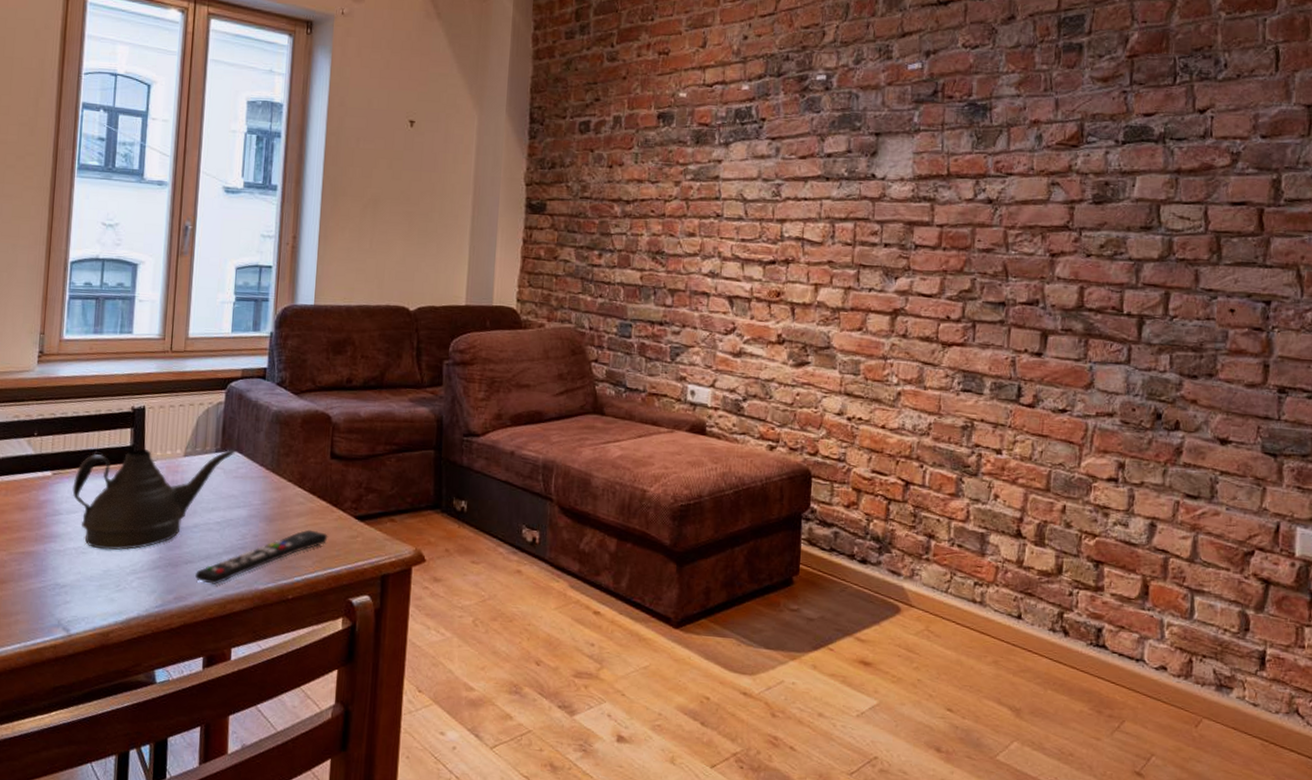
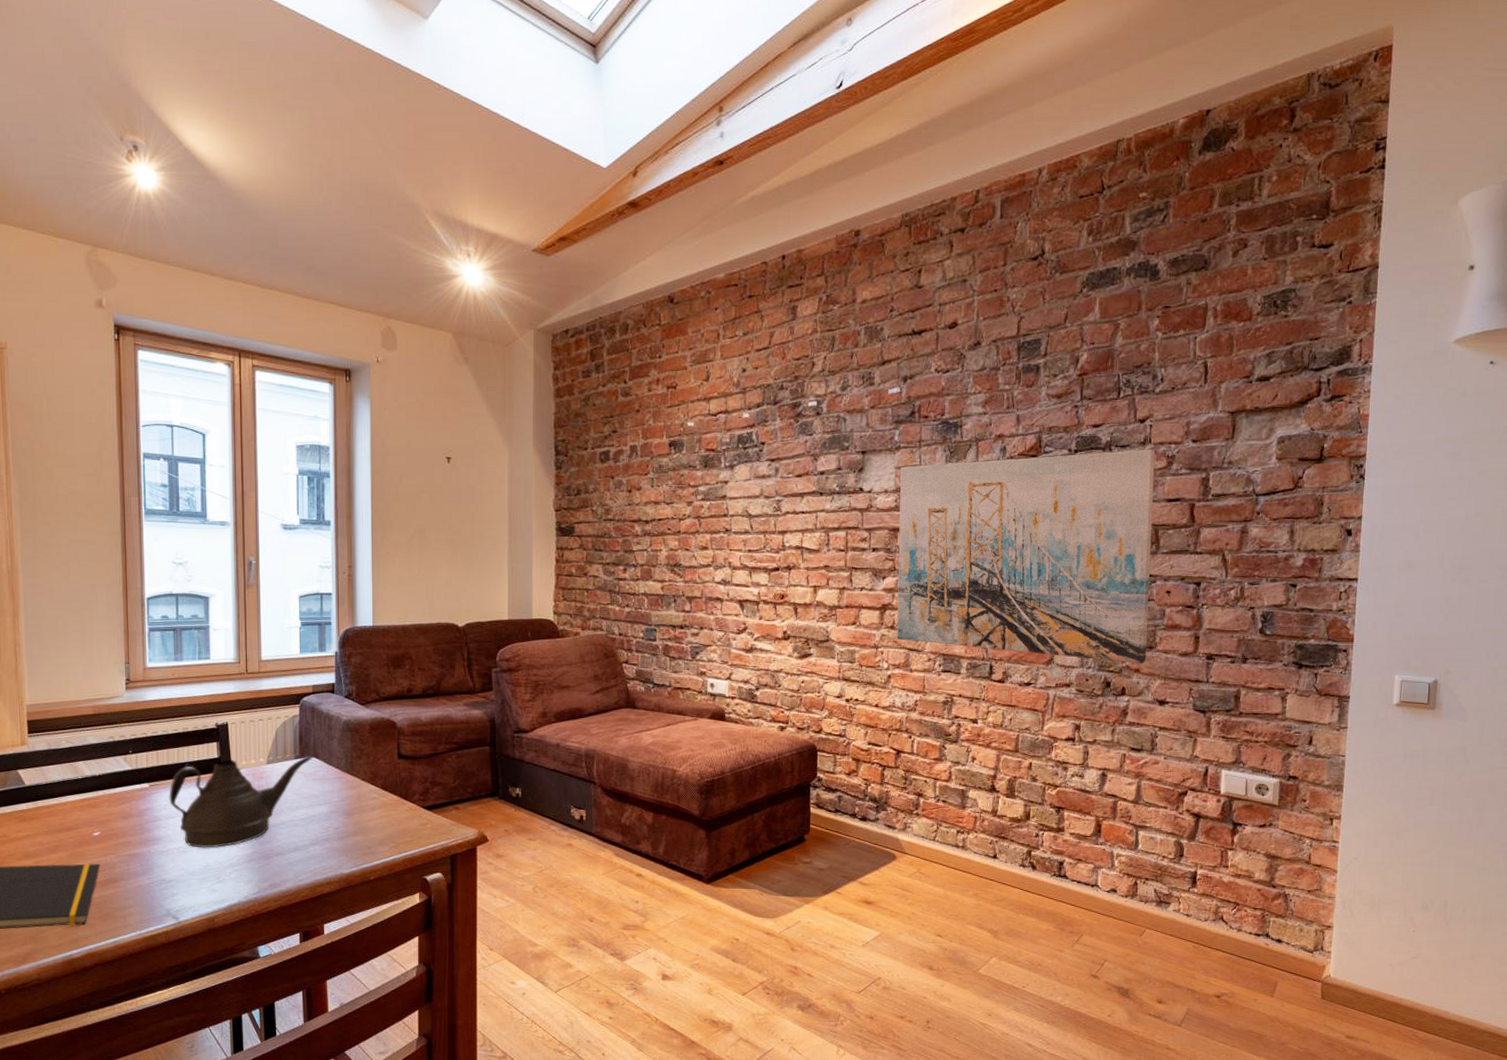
remote control: present [195,529,328,585] -> none [286,820,401,872]
wall art: none [909,143,1217,394] -> present [896,449,1155,664]

